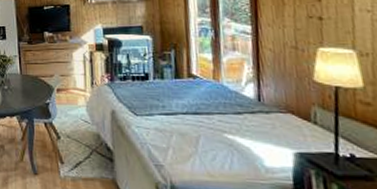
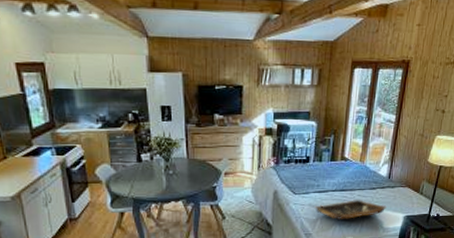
tray: none [162,126,264,151] -> present [314,200,387,219]

